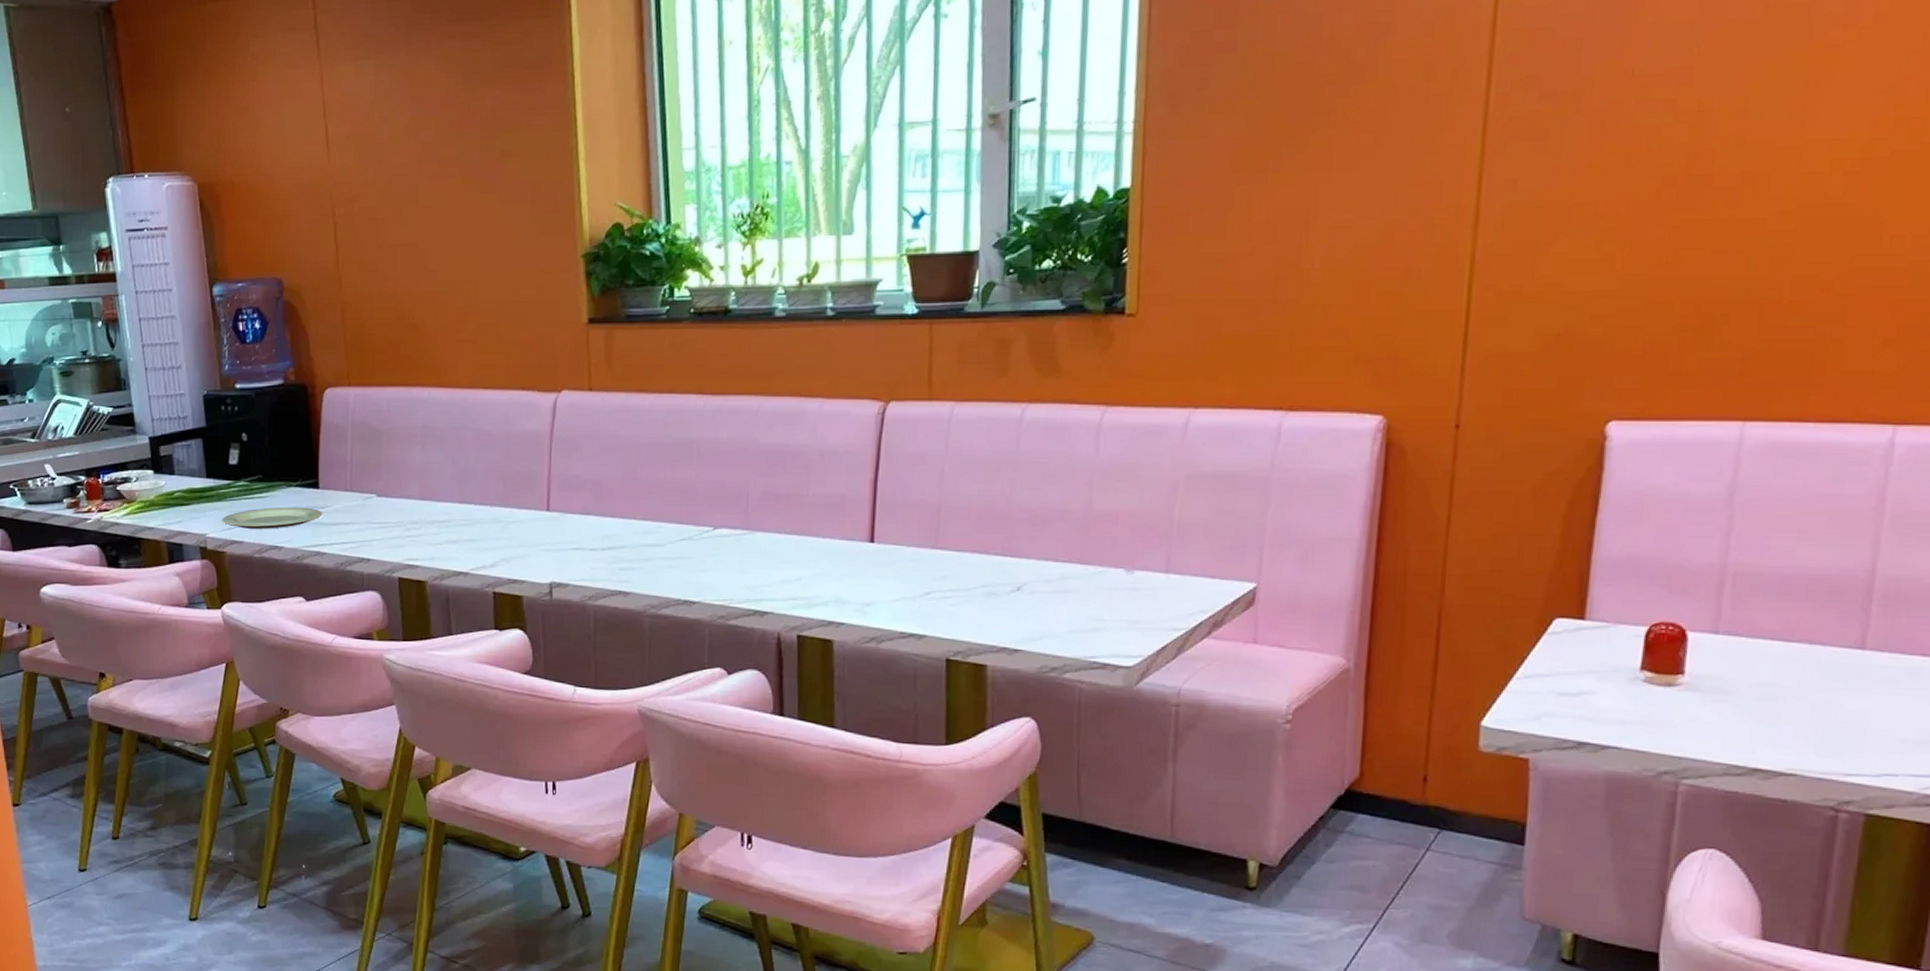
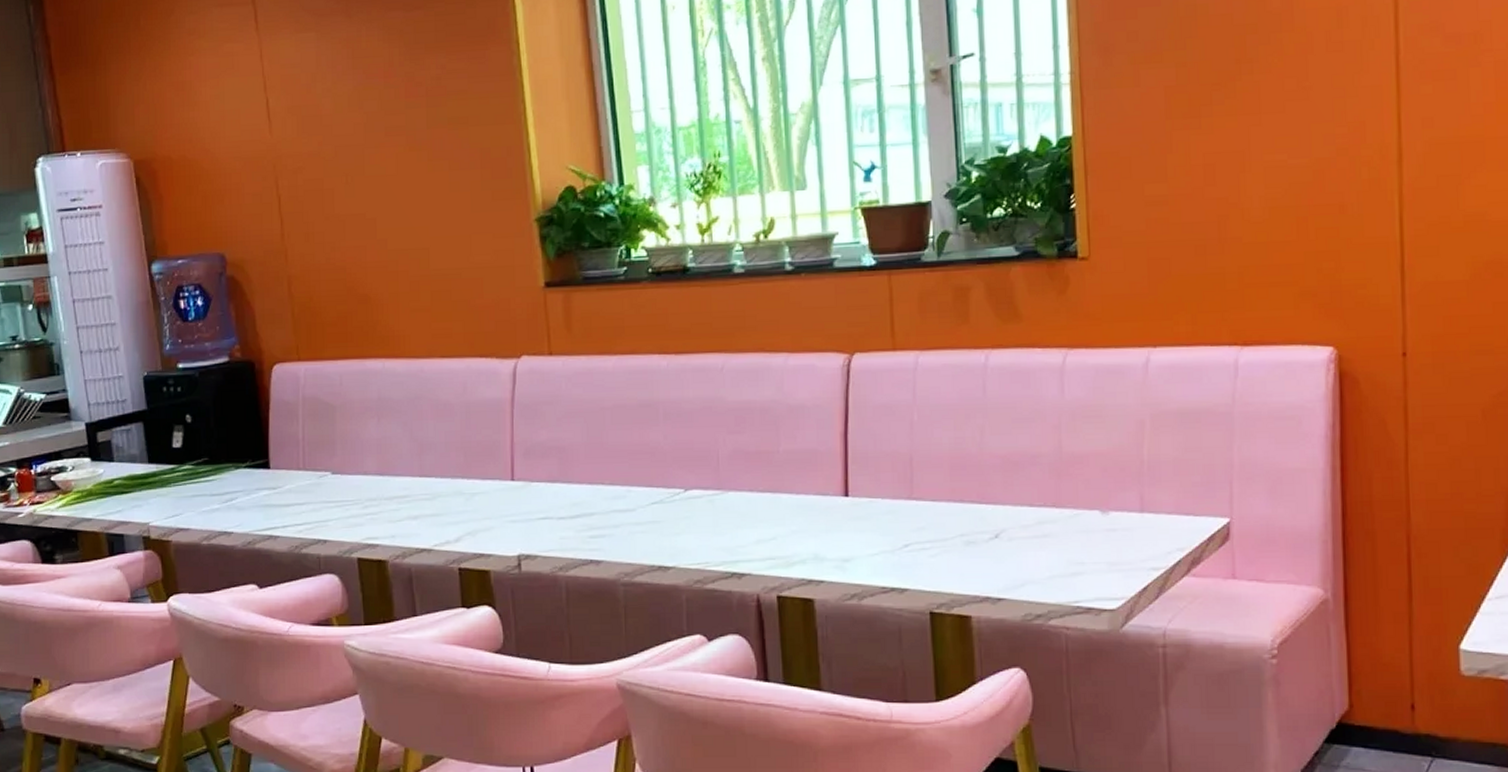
plate: present [221,507,323,529] -> none [165,489,275,515]

